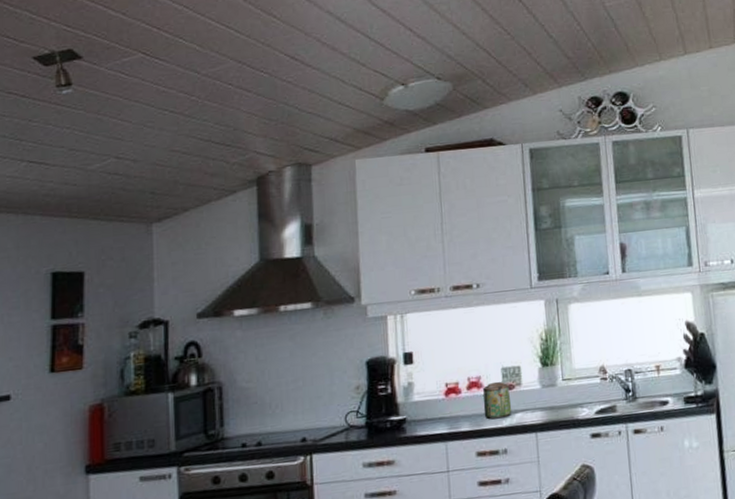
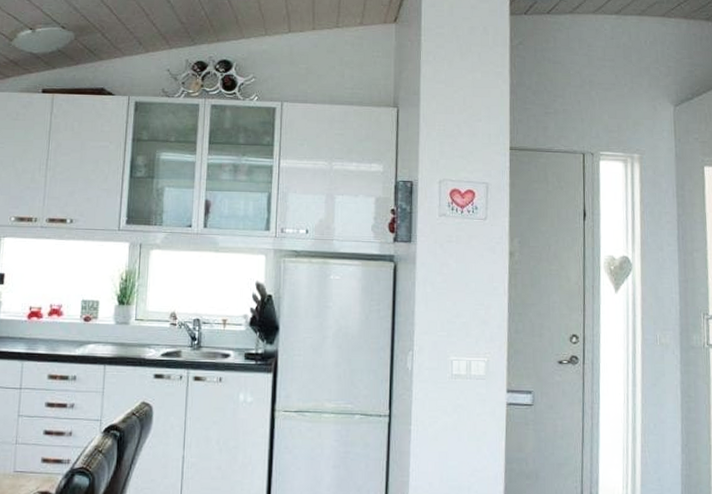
canister: present [483,382,512,420] -> none [60,313,86,347]

